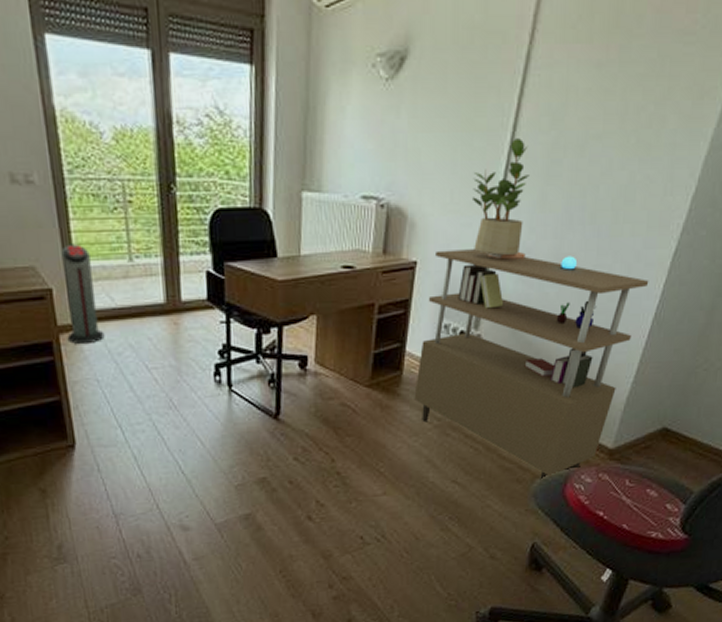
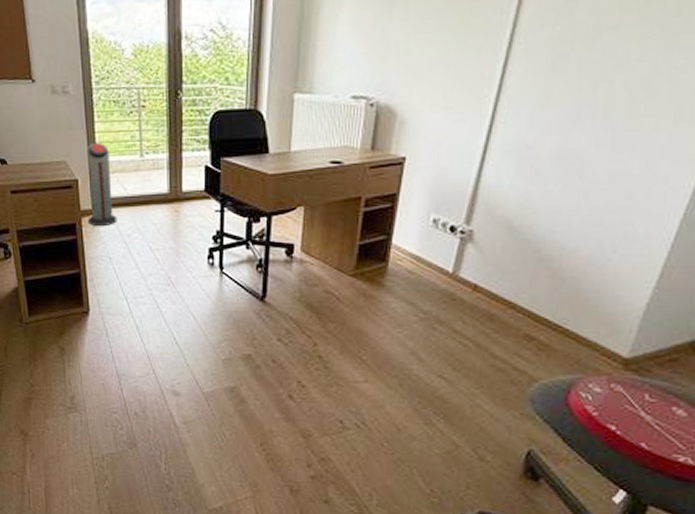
shelving unit: present [414,249,649,480] -> none [399,145,676,384]
potted plant: present [471,138,529,256] -> none [465,35,531,152]

